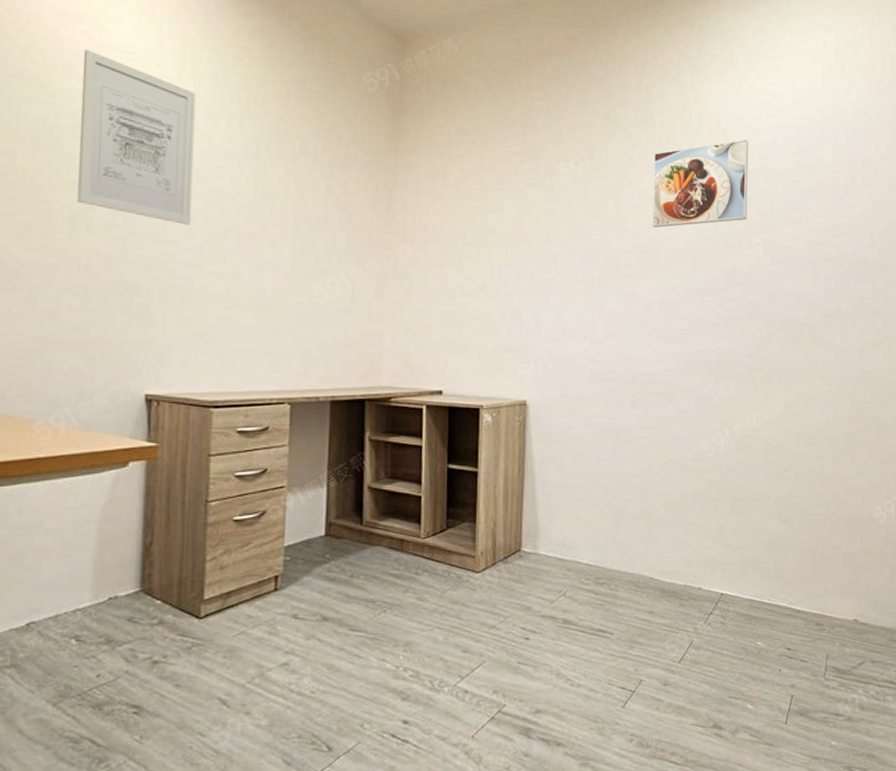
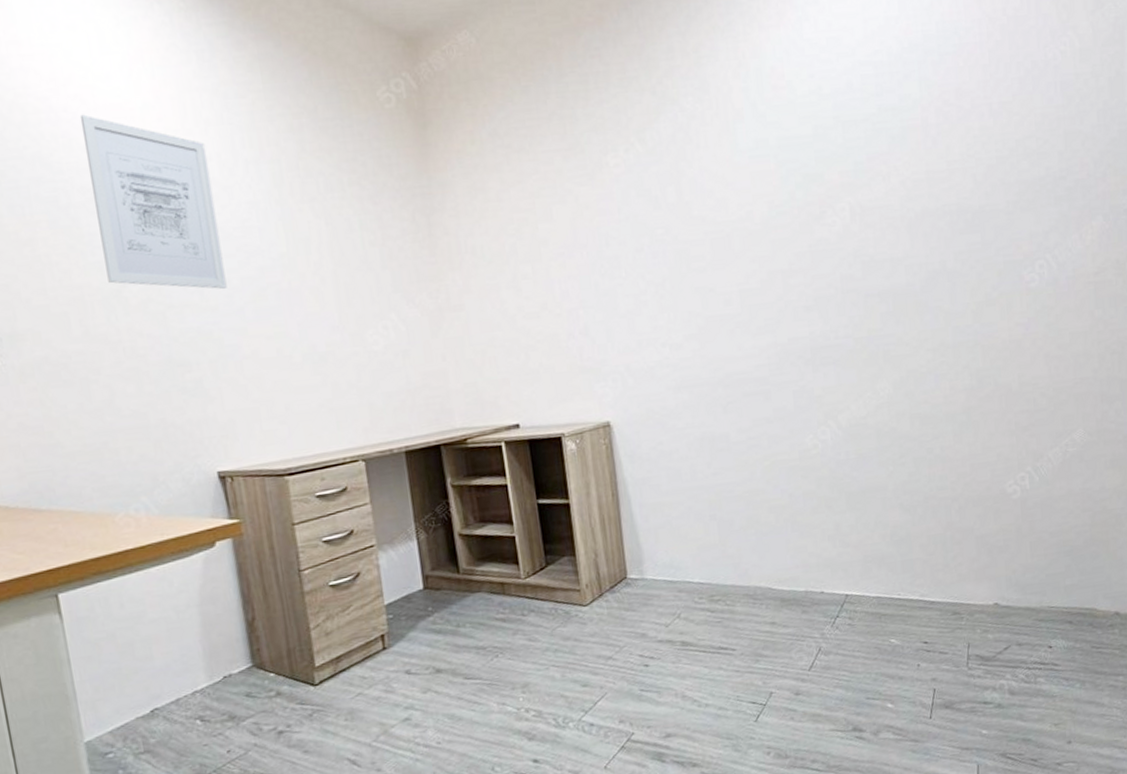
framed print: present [652,139,749,228] -> none [711,89,828,209]

